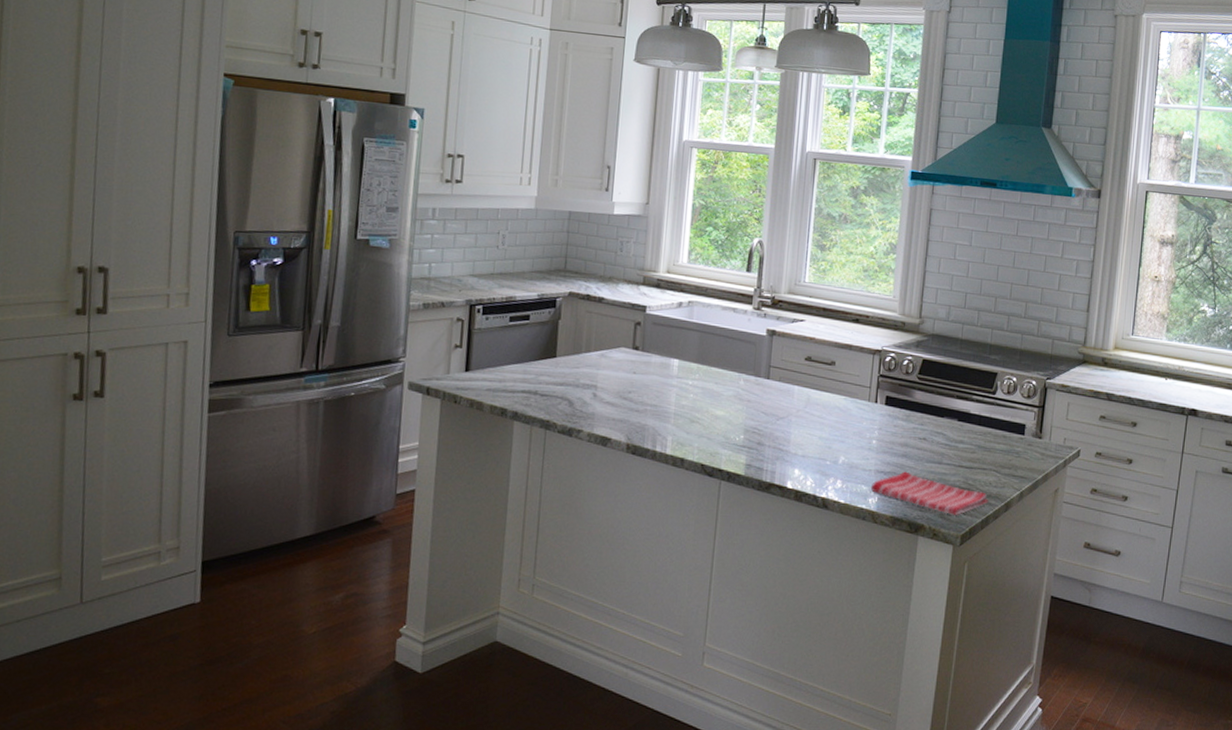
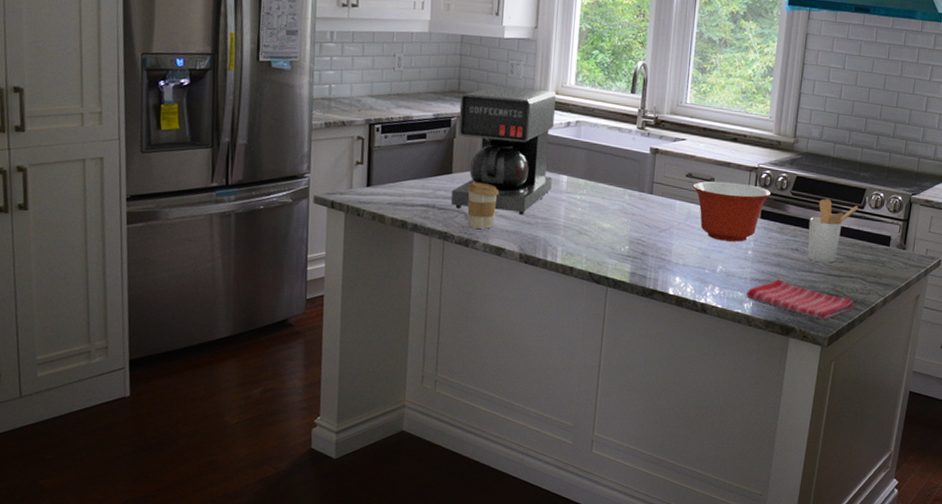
coffee maker: none [554,264,667,402] -> present [451,85,556,215]
coffee cup: none [571,366,606,417] -> present [466,182,499,229]
mixing bowl: none [813,365,896,431] -> present [693,181,772,242]
utensil holder: none [936,383,990,454] -> present [807,199,859,263]

